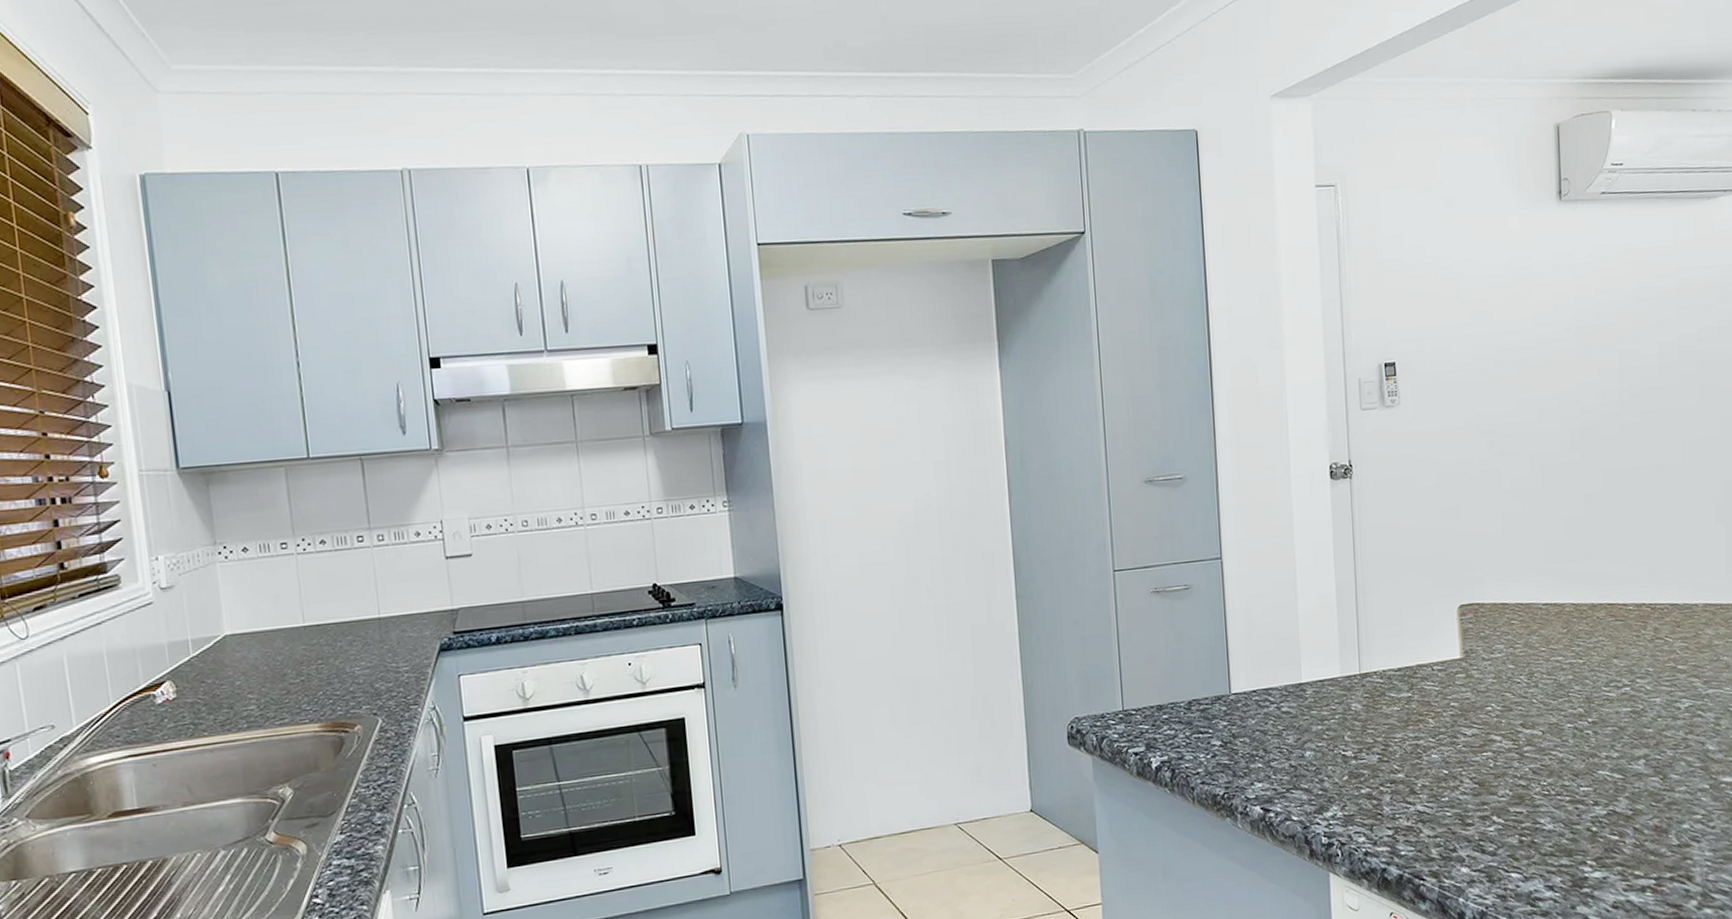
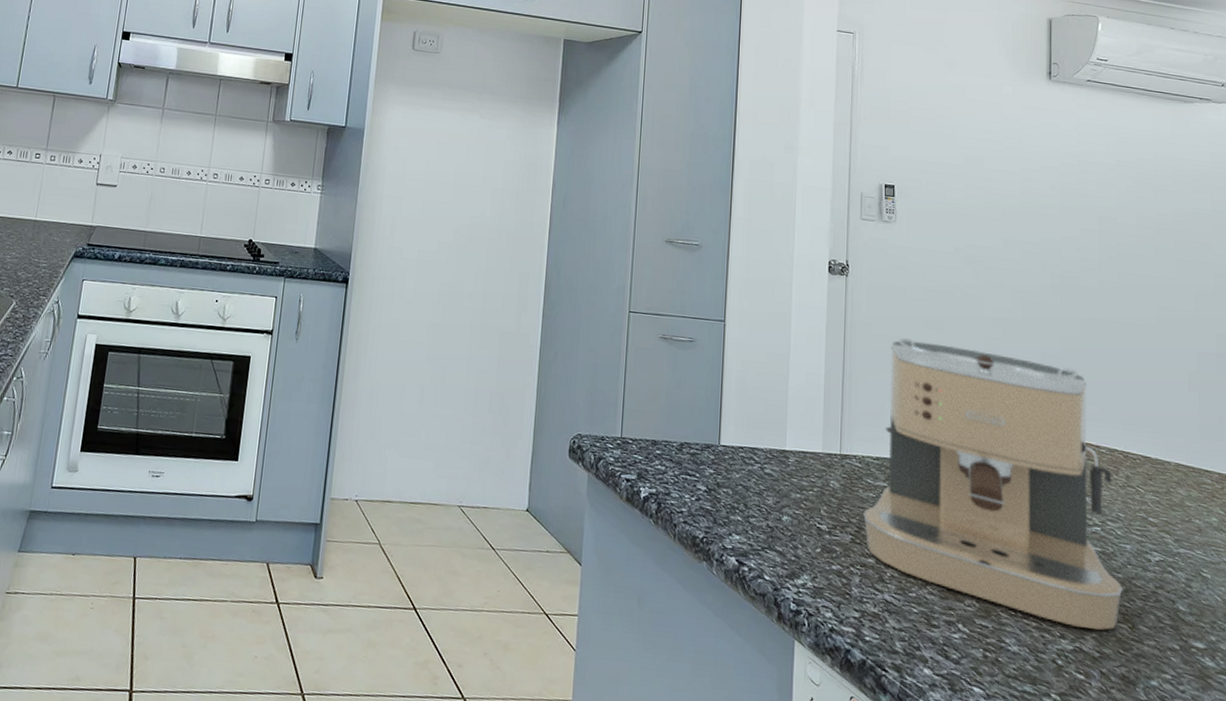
coffee maker: none [1388,528,1654,792] -> present [862,338,1123,630]

